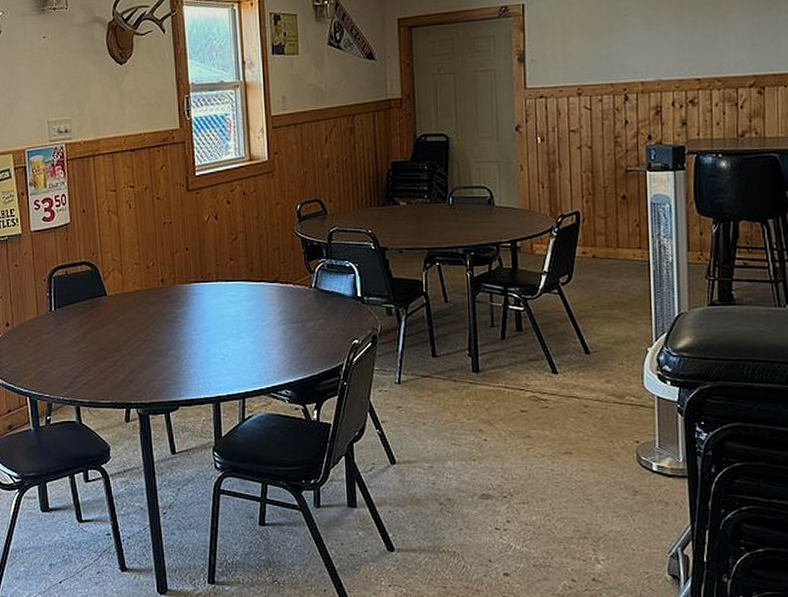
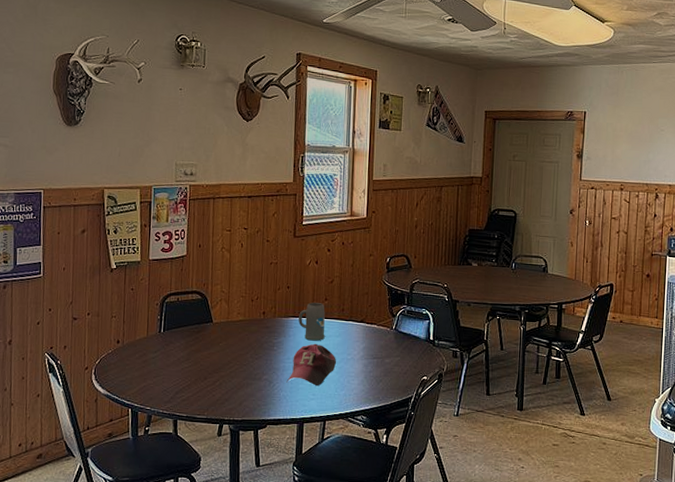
baseball cap: none [196,310,251,359] -> present [287,343,337,386]
beer mug: none [202,264,234,308] -> present [298,302,325,341]

